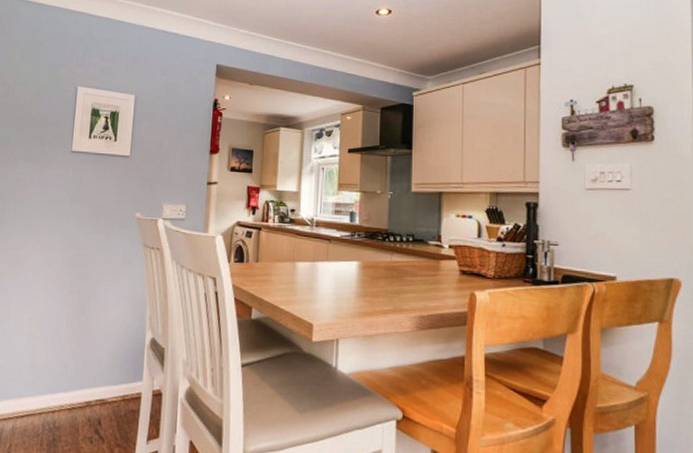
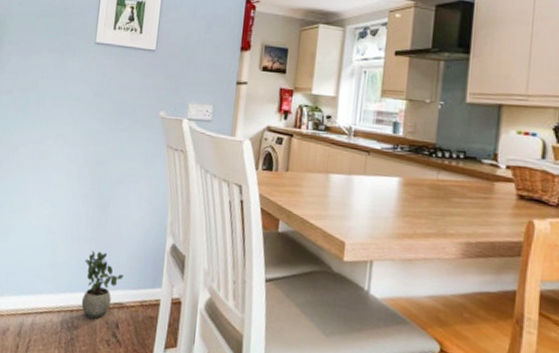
potted plant: none [63,350,105,417] -> present [81,251,124,319]

